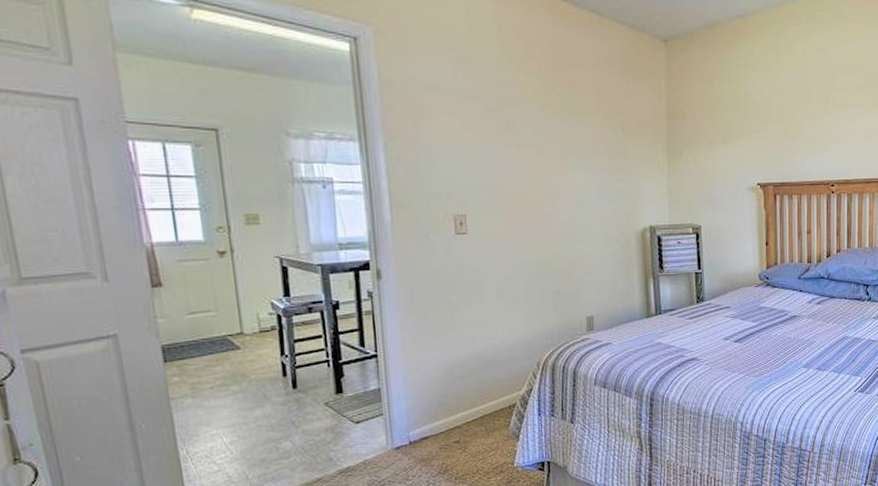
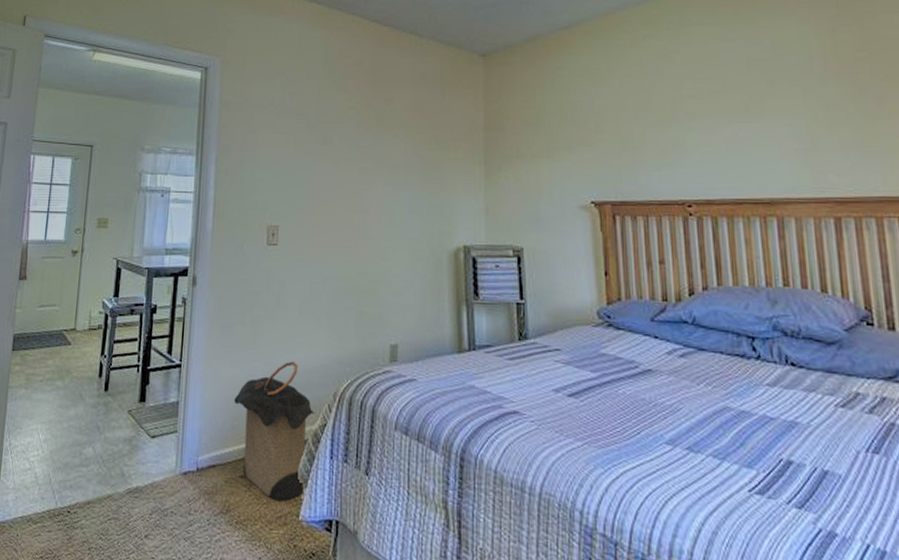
laundry hamper: none [439,340,522,456] -> present [234,361,316,502]

